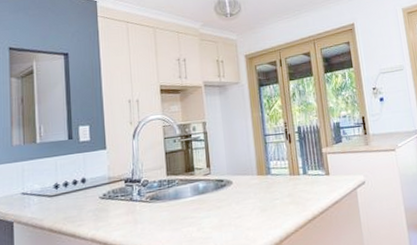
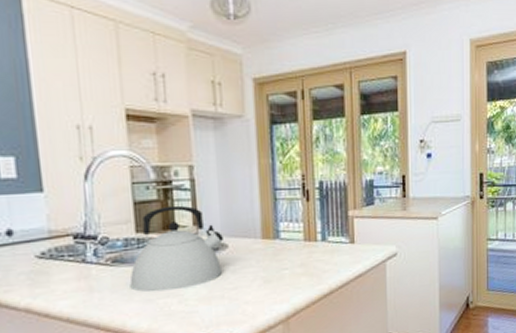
kettle: none [162,152,229,223] -> present [129,205,223,293]

